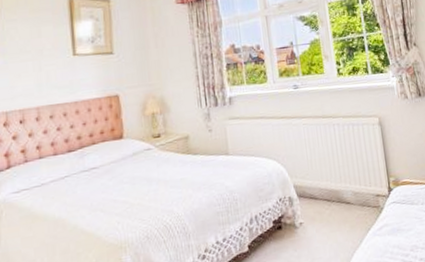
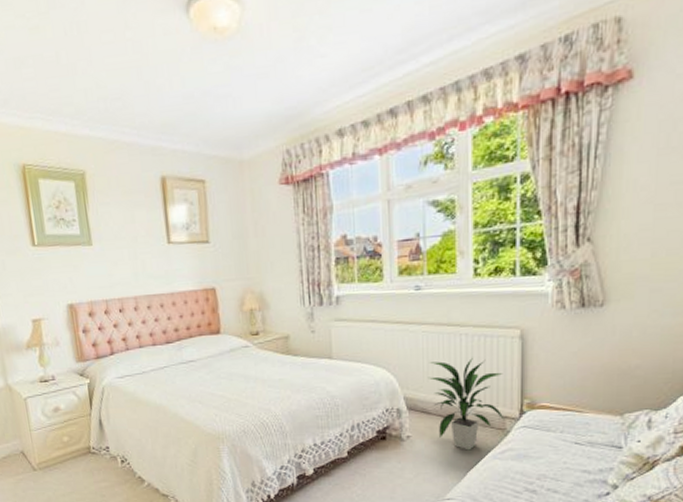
indoor plant: none [311,143,378,231] -> present [427,357,505,451]

